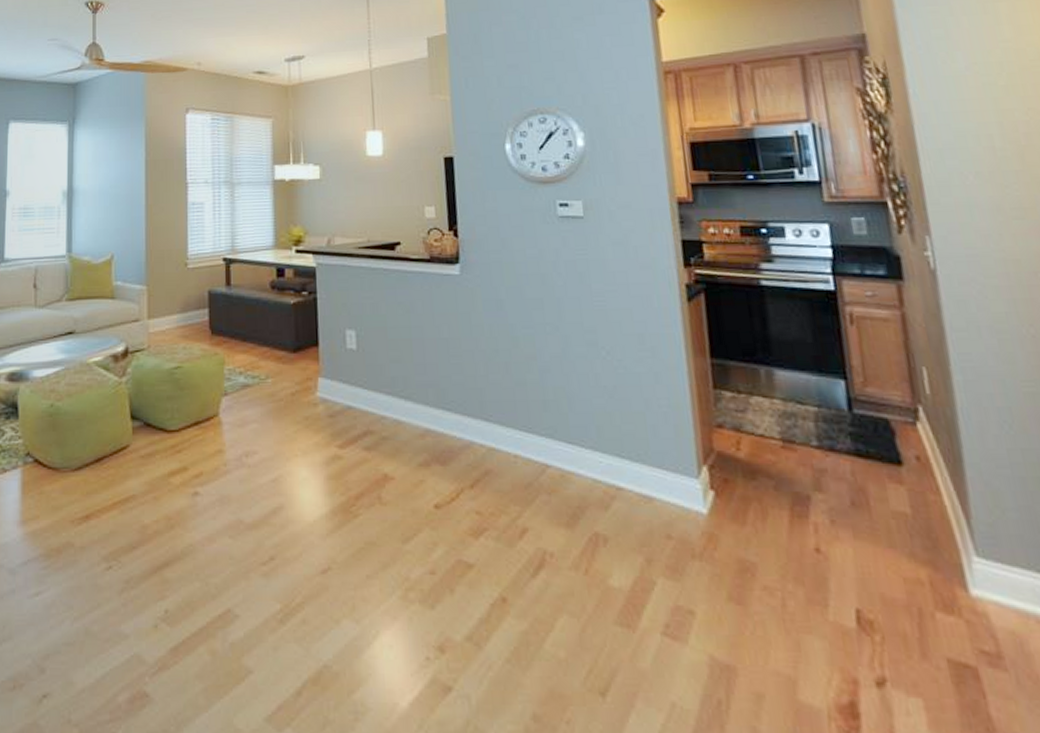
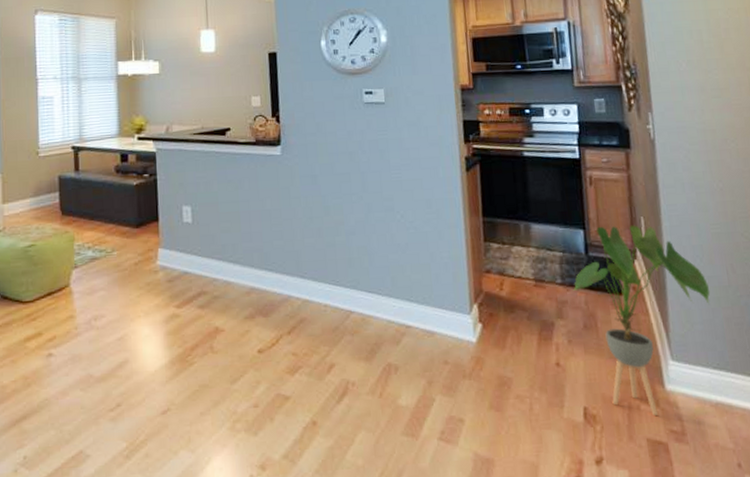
house plant: none [834,376,1027,628] -> present [573,225,711,416]

